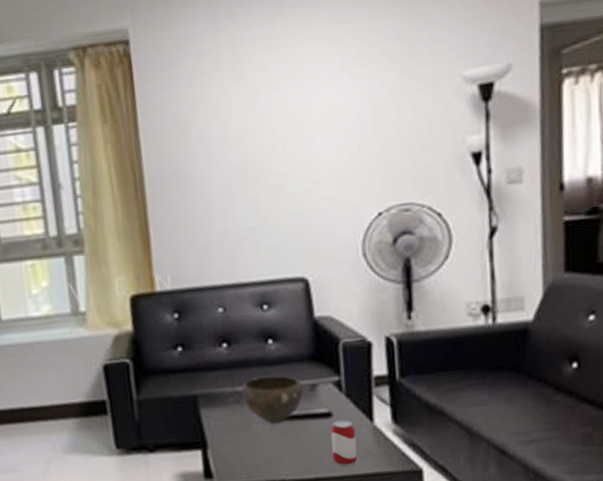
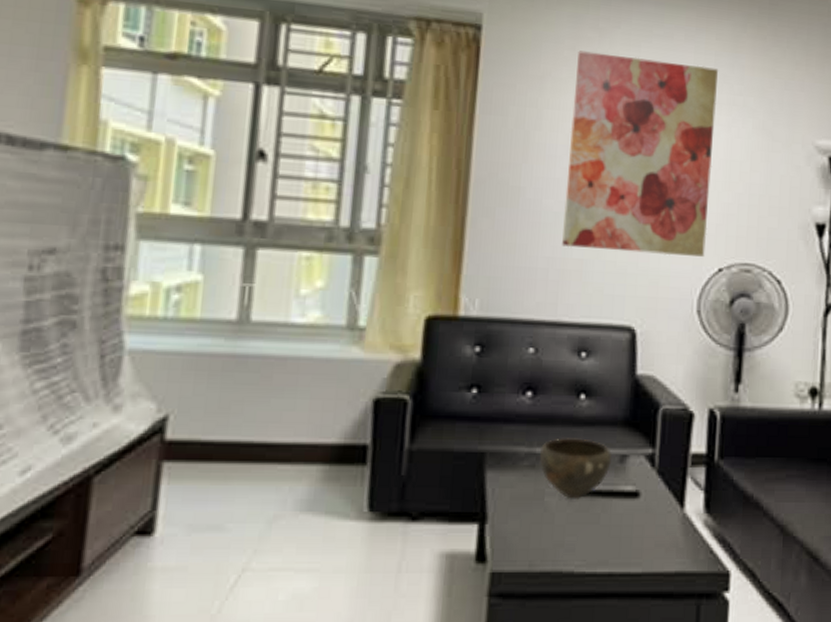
wall art: none [217,24,363,220] -> present [562,50,719,257]
beverage can: present [331,420,358,467] -> none [633,503,663,561]

